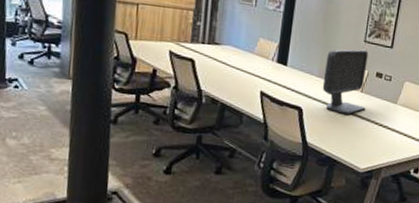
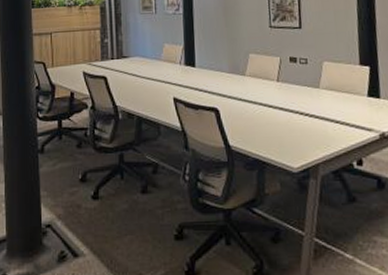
monitor: present [322,49,369,116] -> none [234,35,286,110]

